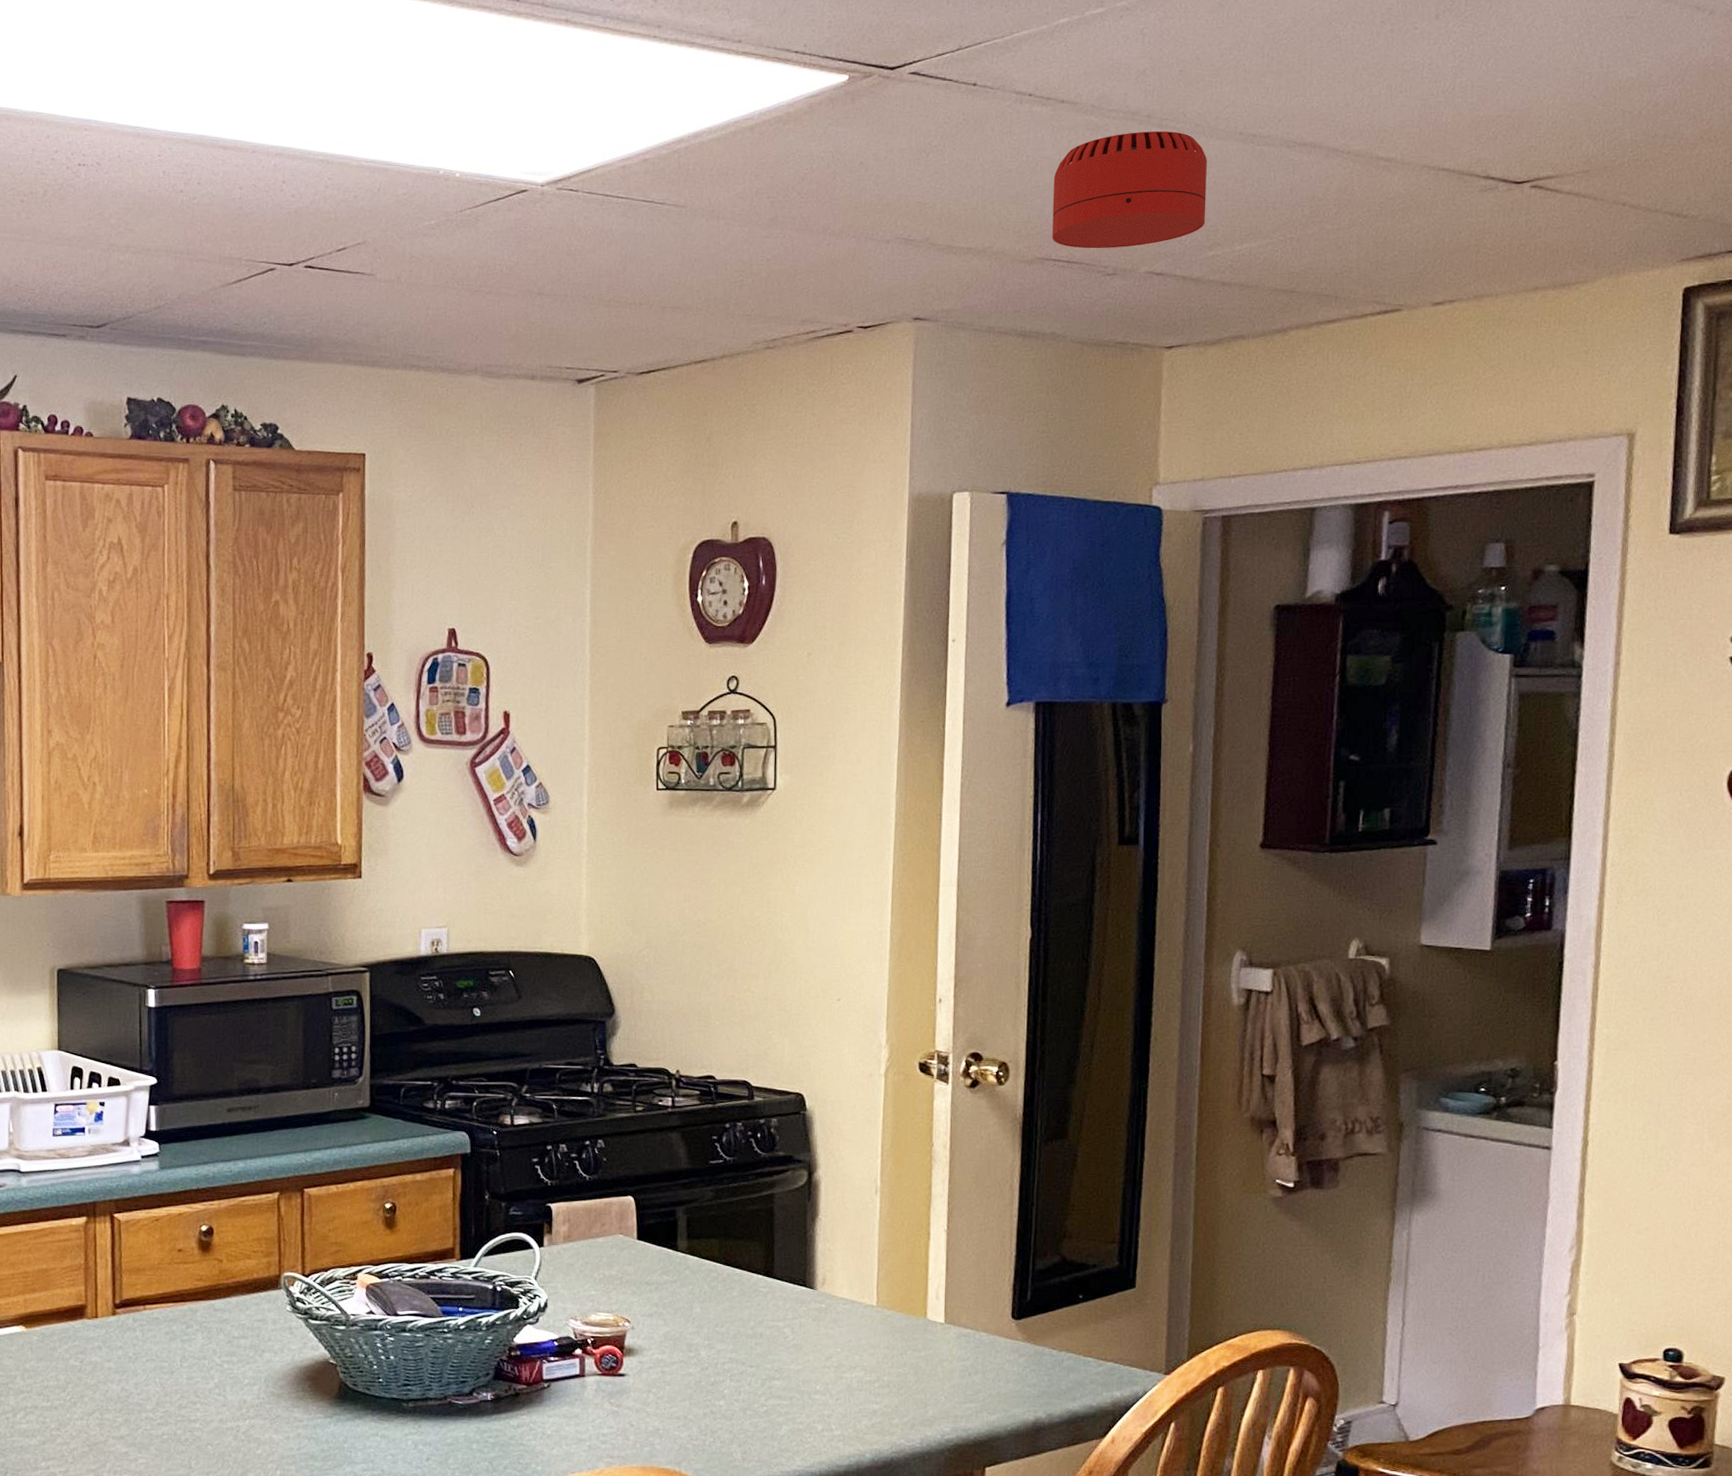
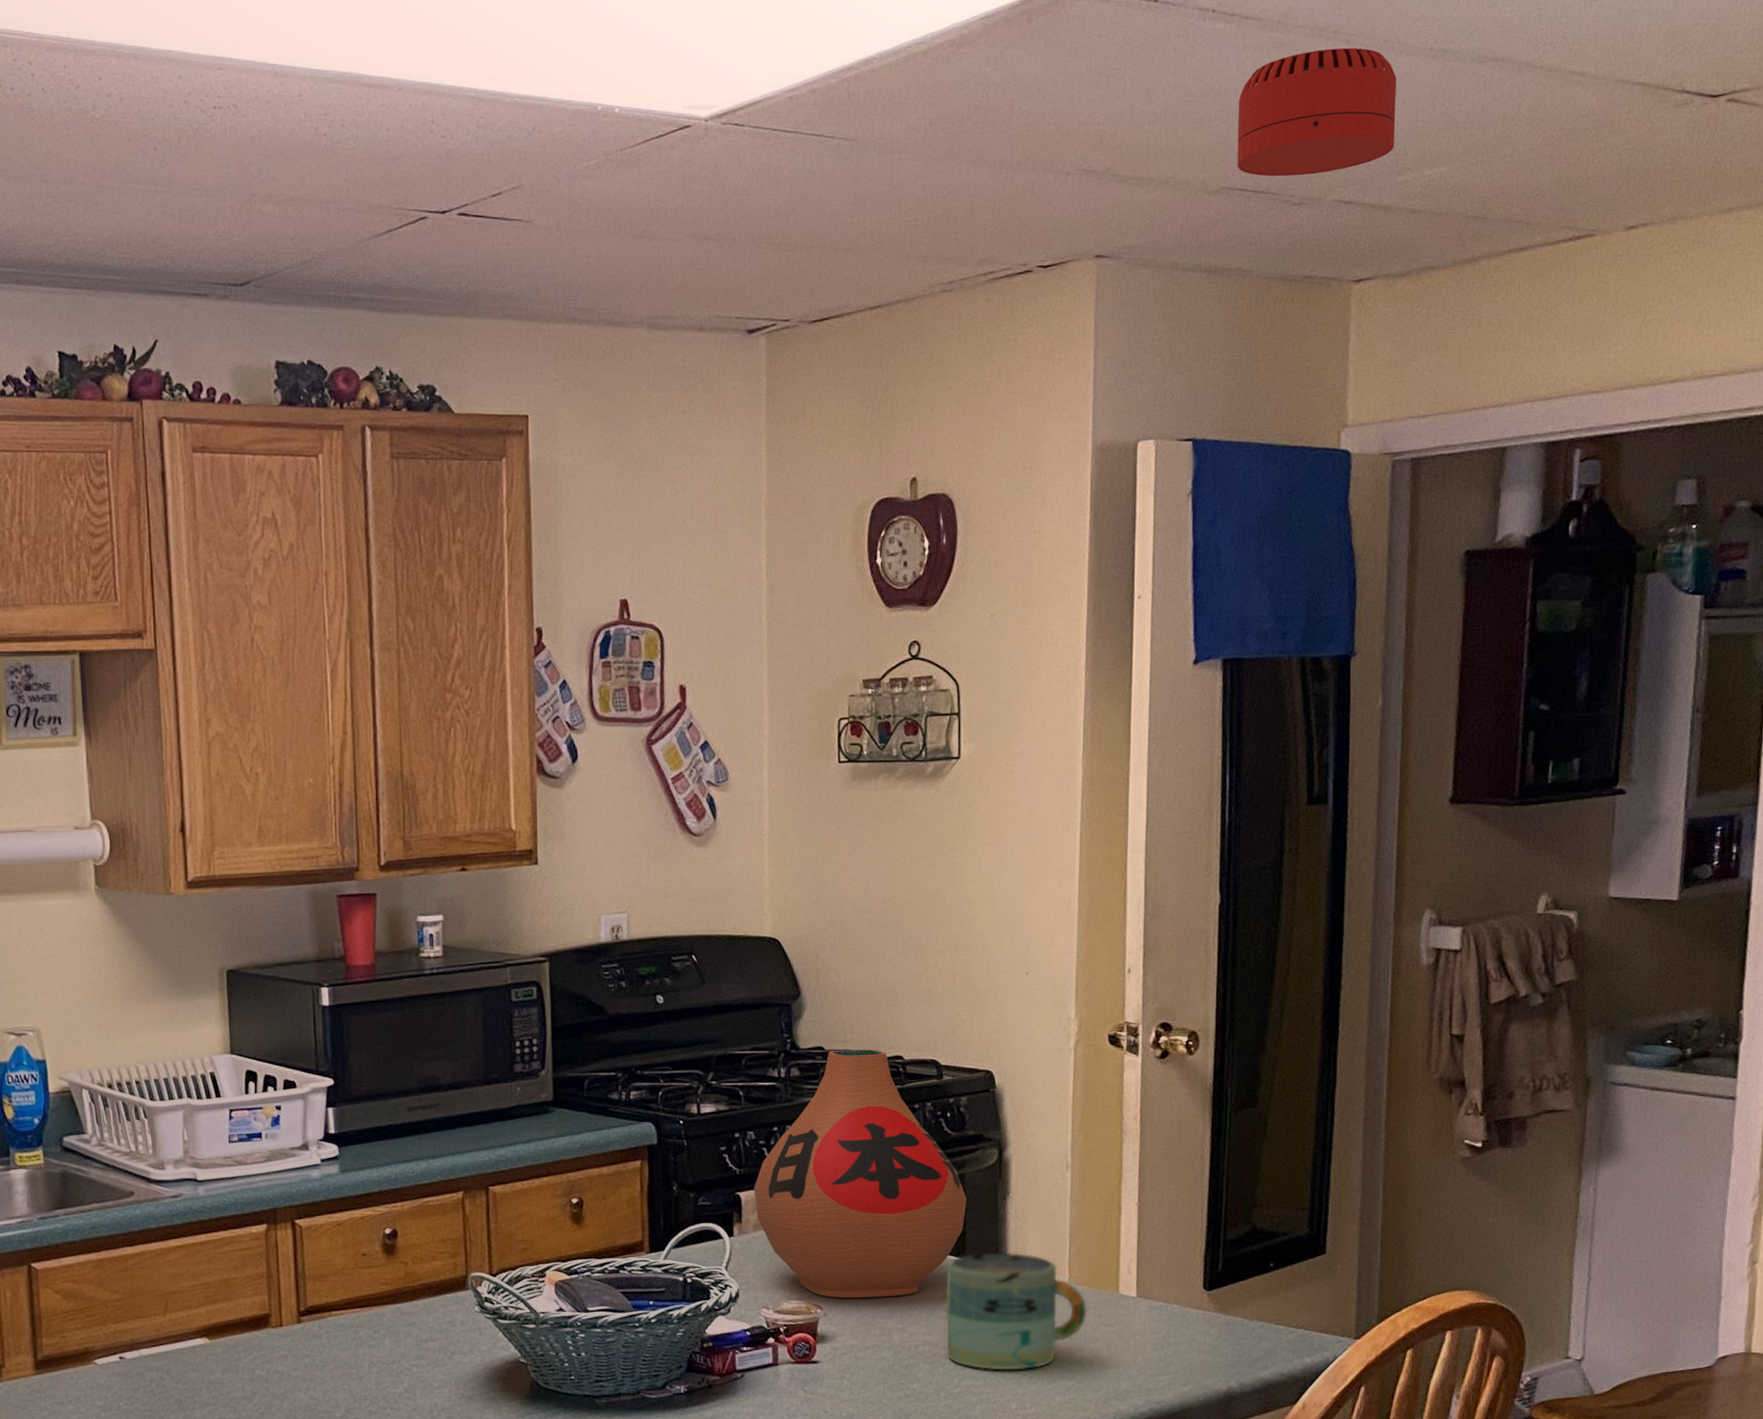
vase: none [565,1067,776,1313] -> present [754,1049,966,1297]
mug: none [752,1272,896,1393] -> present [945,1251,1088,1371]

